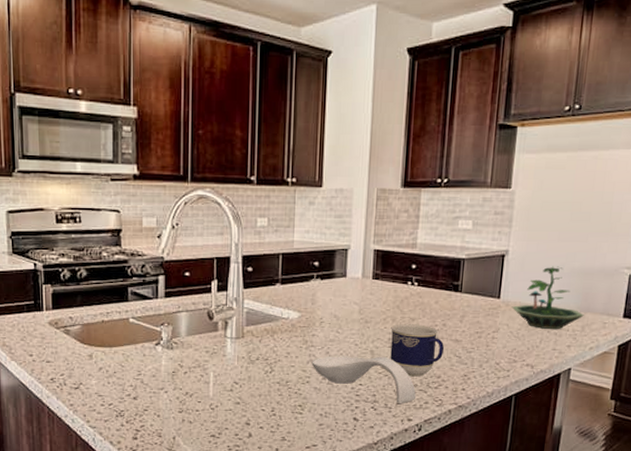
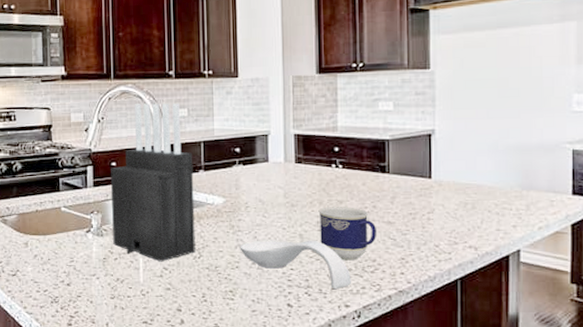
knife block: none [183,210,271,376] -> present [111,102,196,262]
terrarium: present [511,266,584,330] -> none [445,143,527,210]

